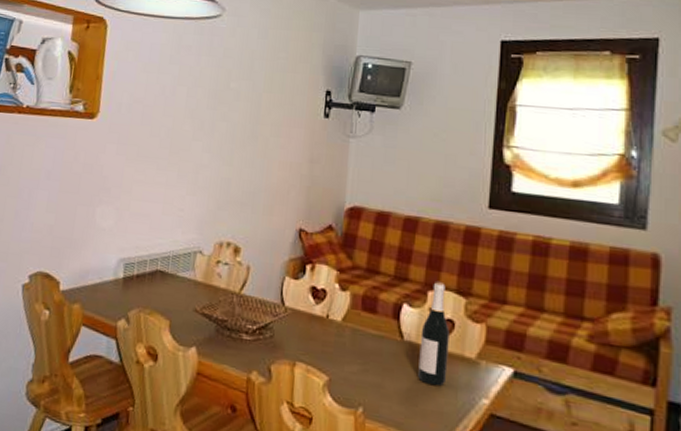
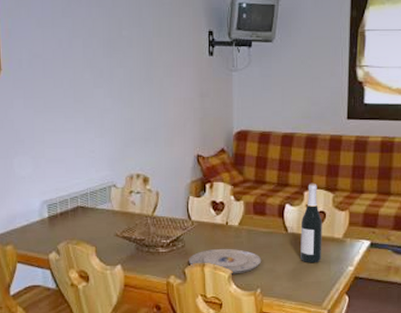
plate: none [277,345,368,383] -> present [189,248,262,274]

